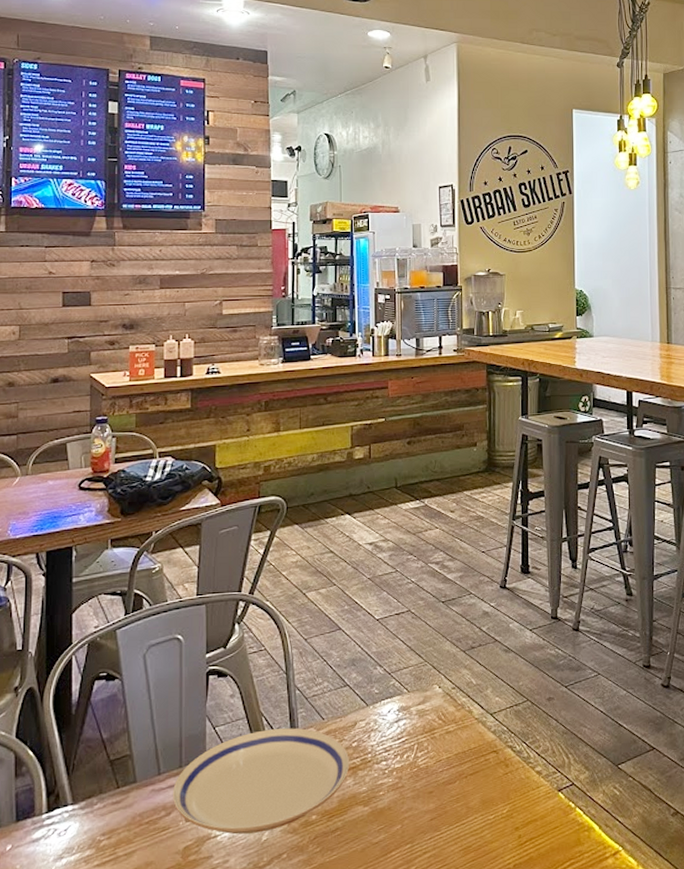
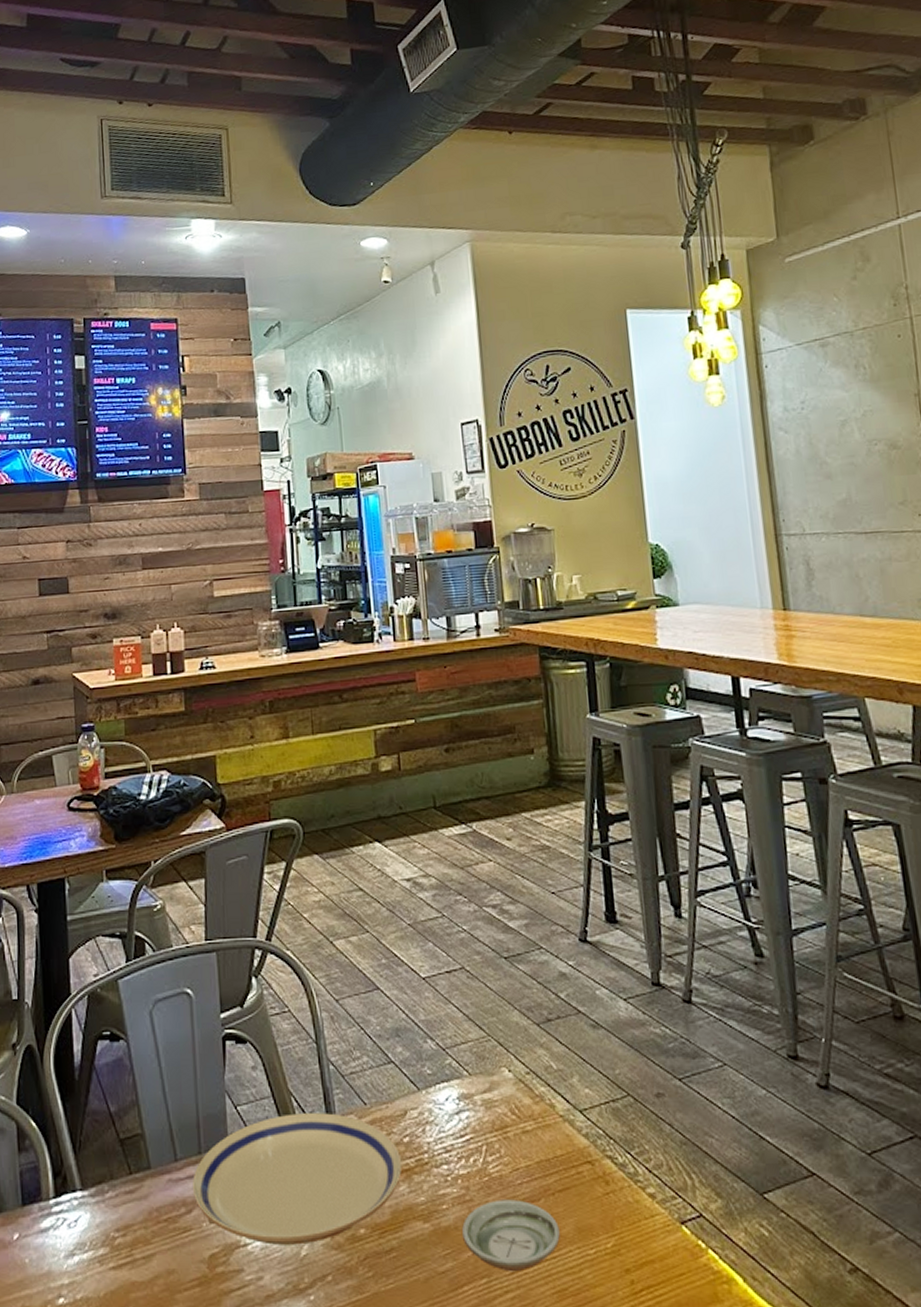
saucer: none [393,783,469,838] -> present [461,1199,560,1272]

